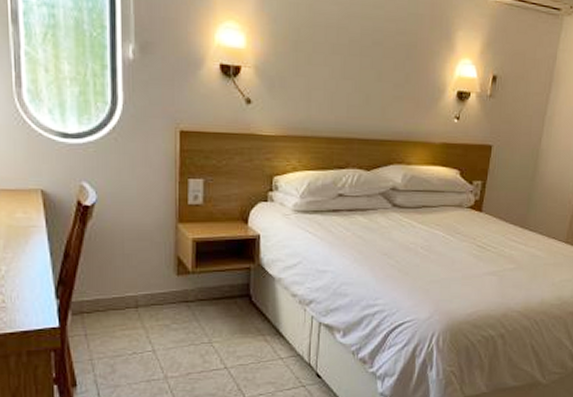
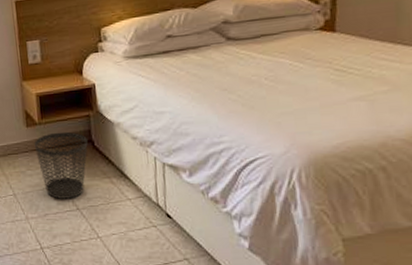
wastebasket: none [184,283,245,357] -> present [34,131,88,199]

